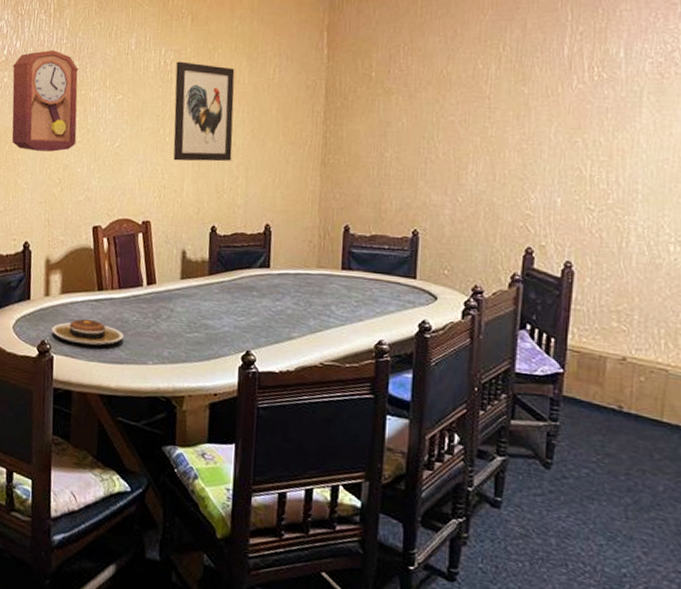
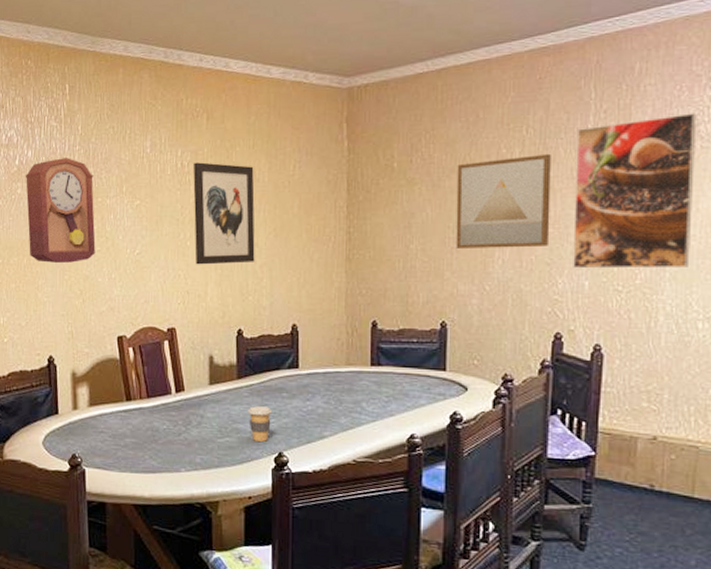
plate: present [52,319,124,346] -> none [82,430,155,456]
coffee cup: none [217,303,242,339] -> present [247,406,273,442]
wall art: none [430,71,527,162] -> present [456,153,551,248]
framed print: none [546,39,672,190] -> present [573,113,697,269]

